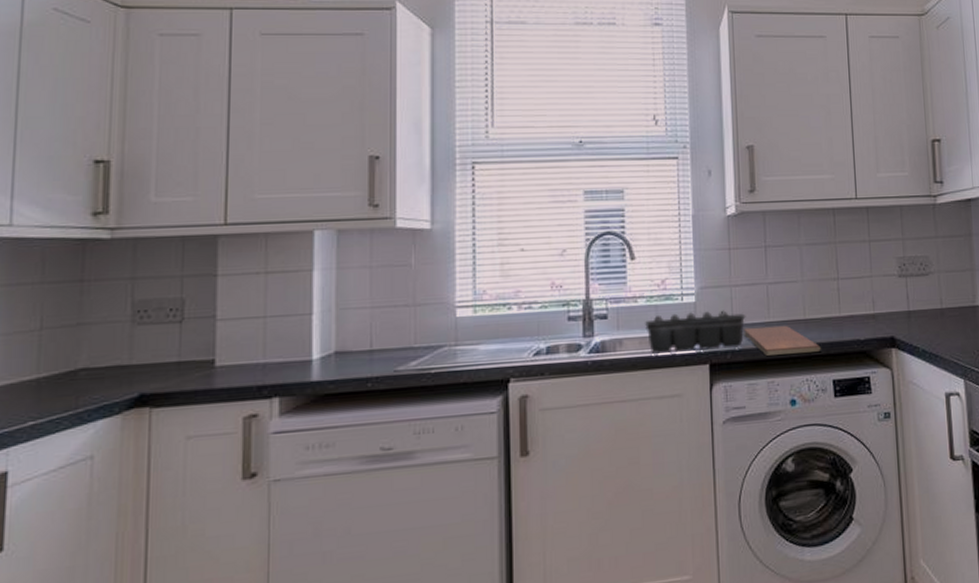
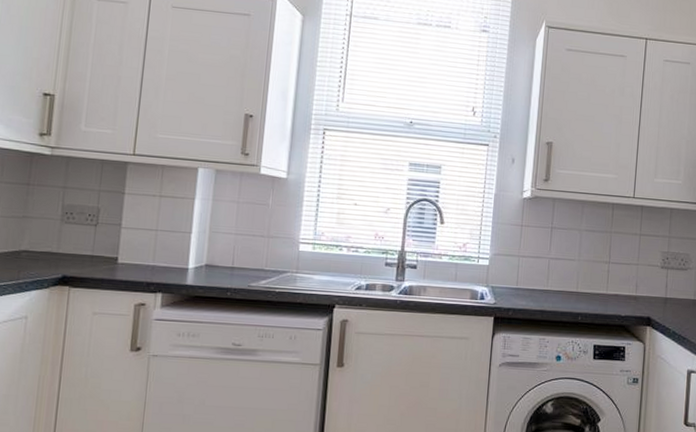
dish rack: present [645,310,746,354] -> none [446,272,529,307]
chopping board: present [742,325,821,356] -> none [524,292,587,320]

